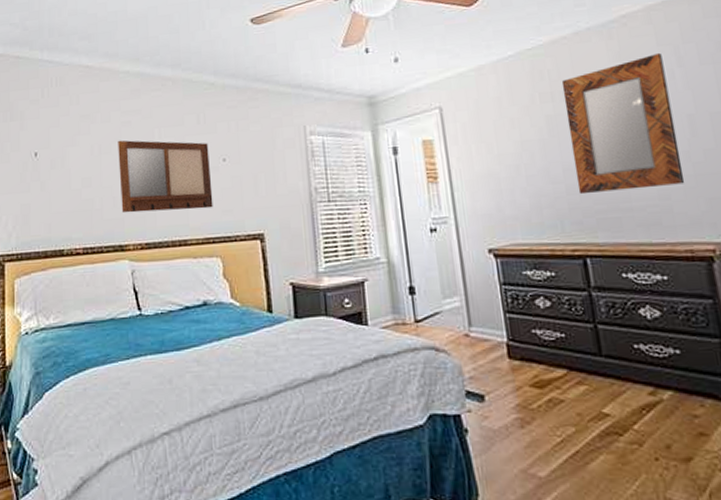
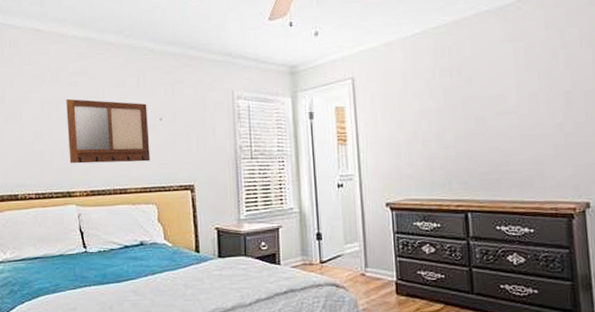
home mirror: present [561,52,685,195] -> none [460,35,557,159]

